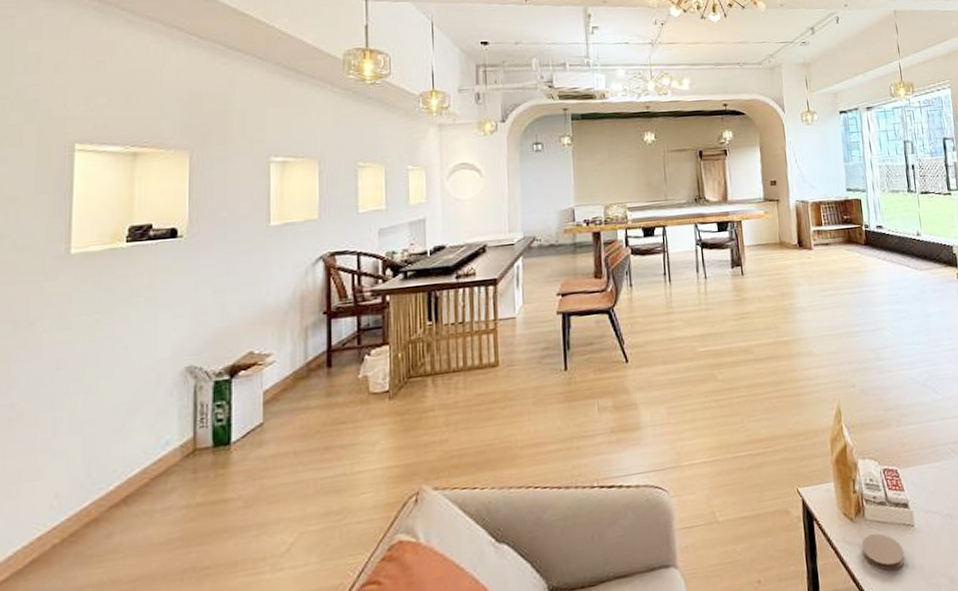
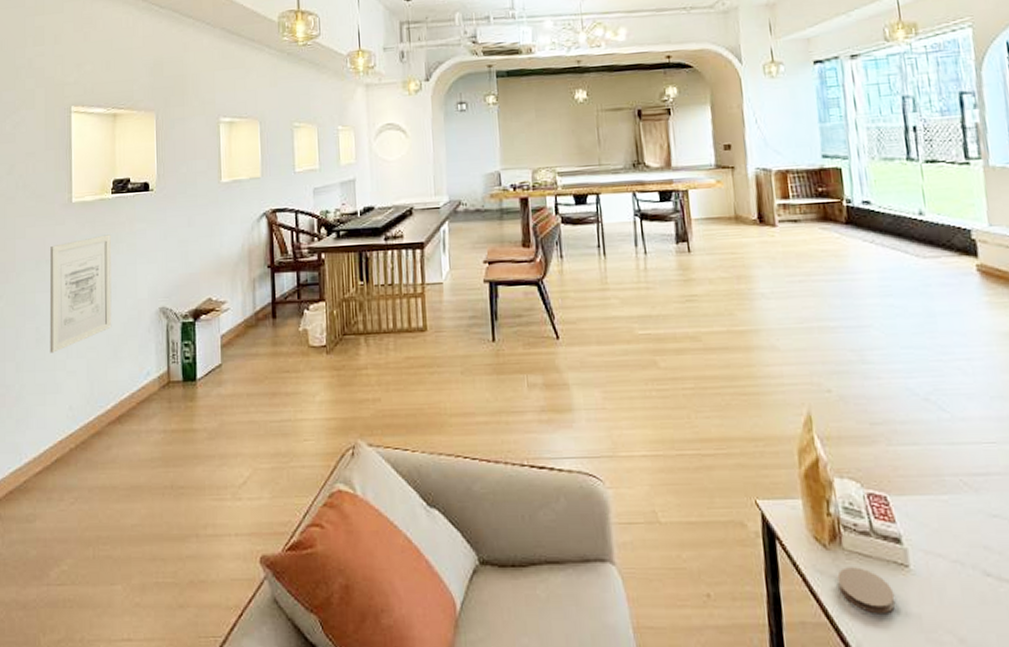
wall art: none [28,288,123,433] -> present [49,234,112,353]

